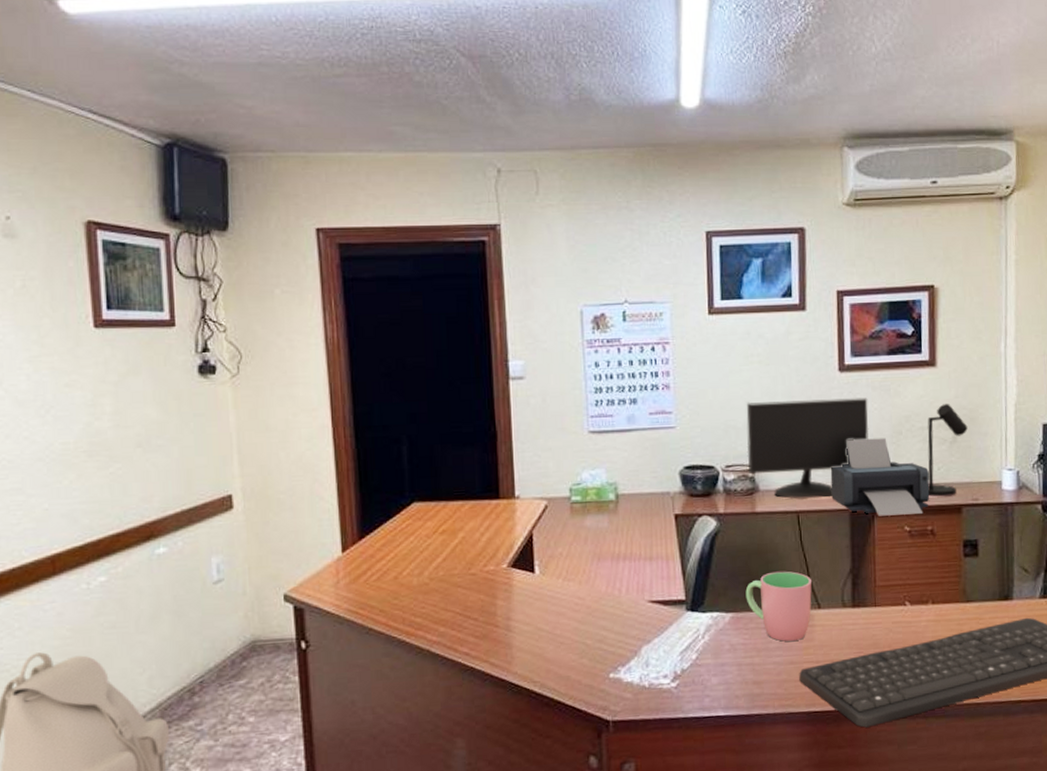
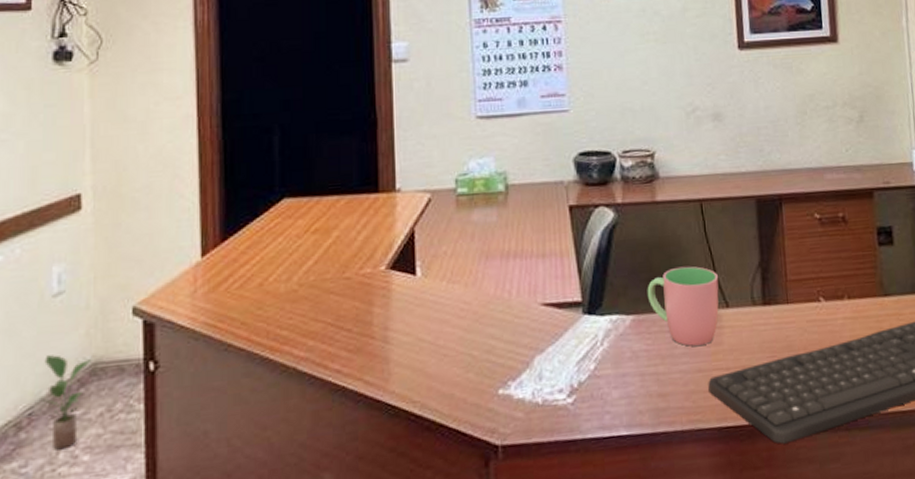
potted plant: none [210,633,251,712] -> present [43,355,92,450]
computer monitor: present [746,397,869,499] -> none [643,76,772,186]
printer: present [830,438,930,516] -> none [733,118,839,203]
desk lamp: present [927,404,968,497] -> none [832,81,874,181]

